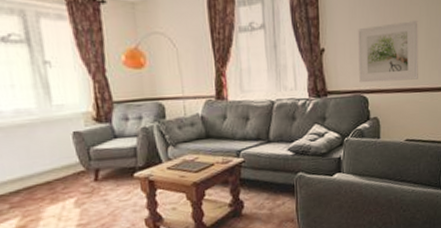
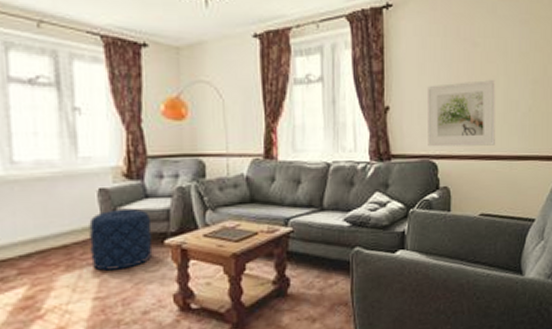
pouf: none [67,147,125,202] -> present [89,208,153,271]

